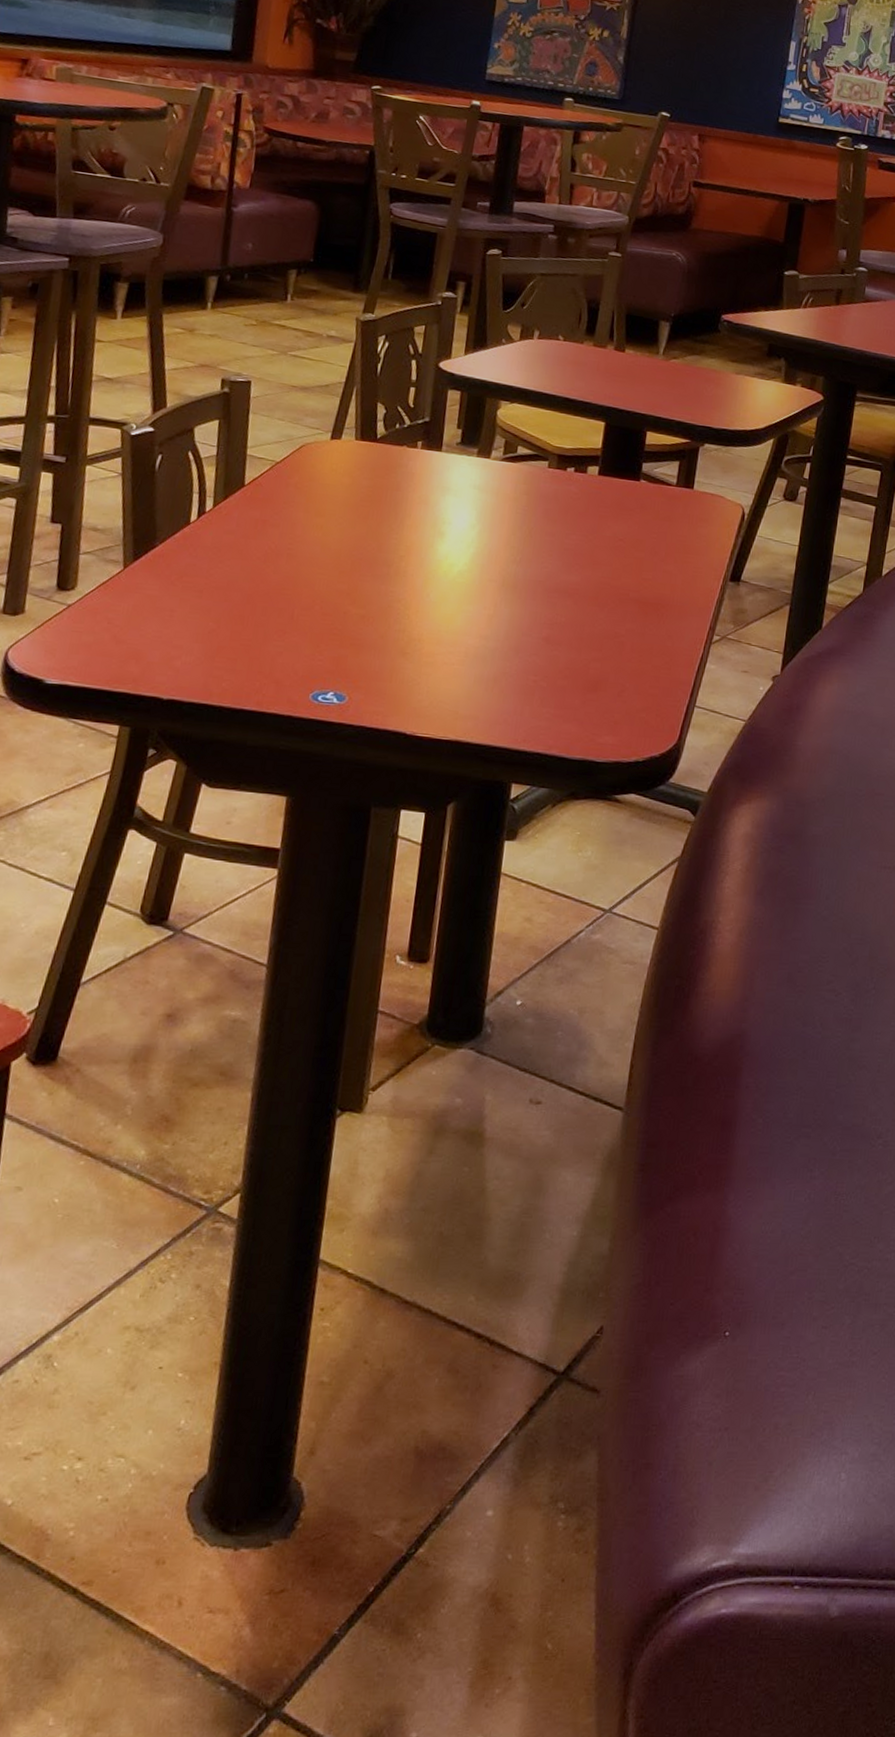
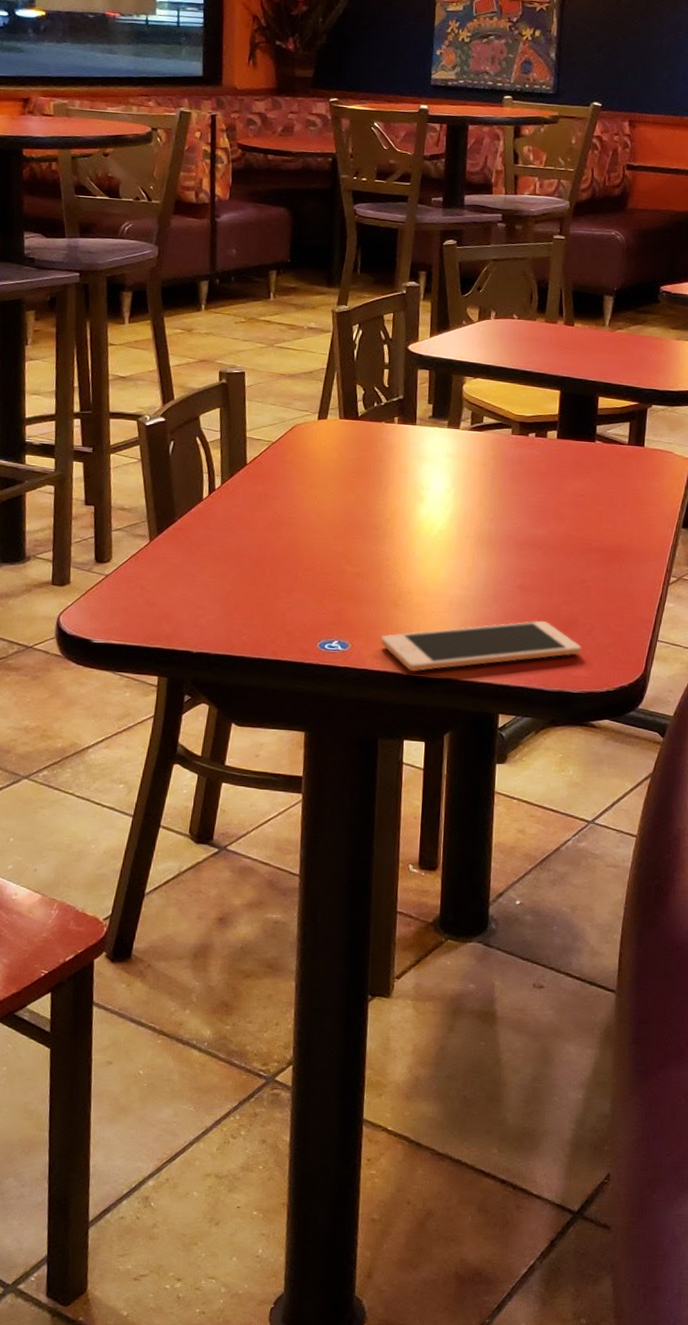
cell phone: none [382,677,610,732] -> present [380,620,582,672]

